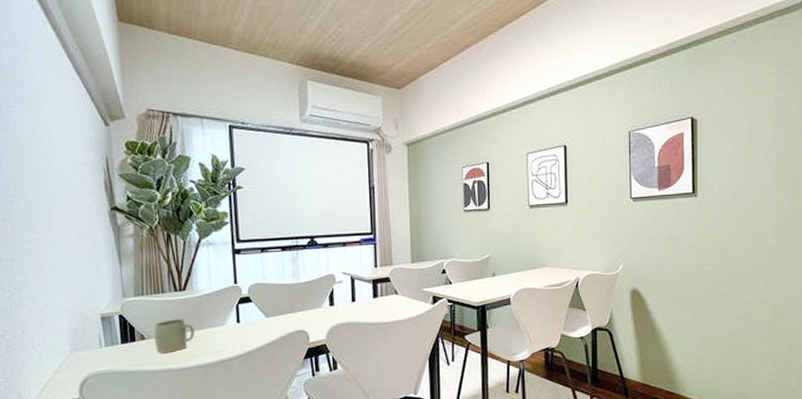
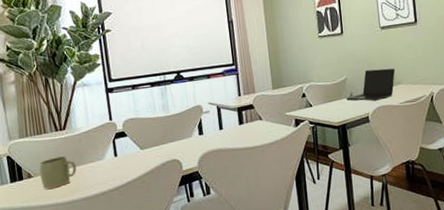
laptop: none [488,249,542,283] -> present [346,68,396,101]

